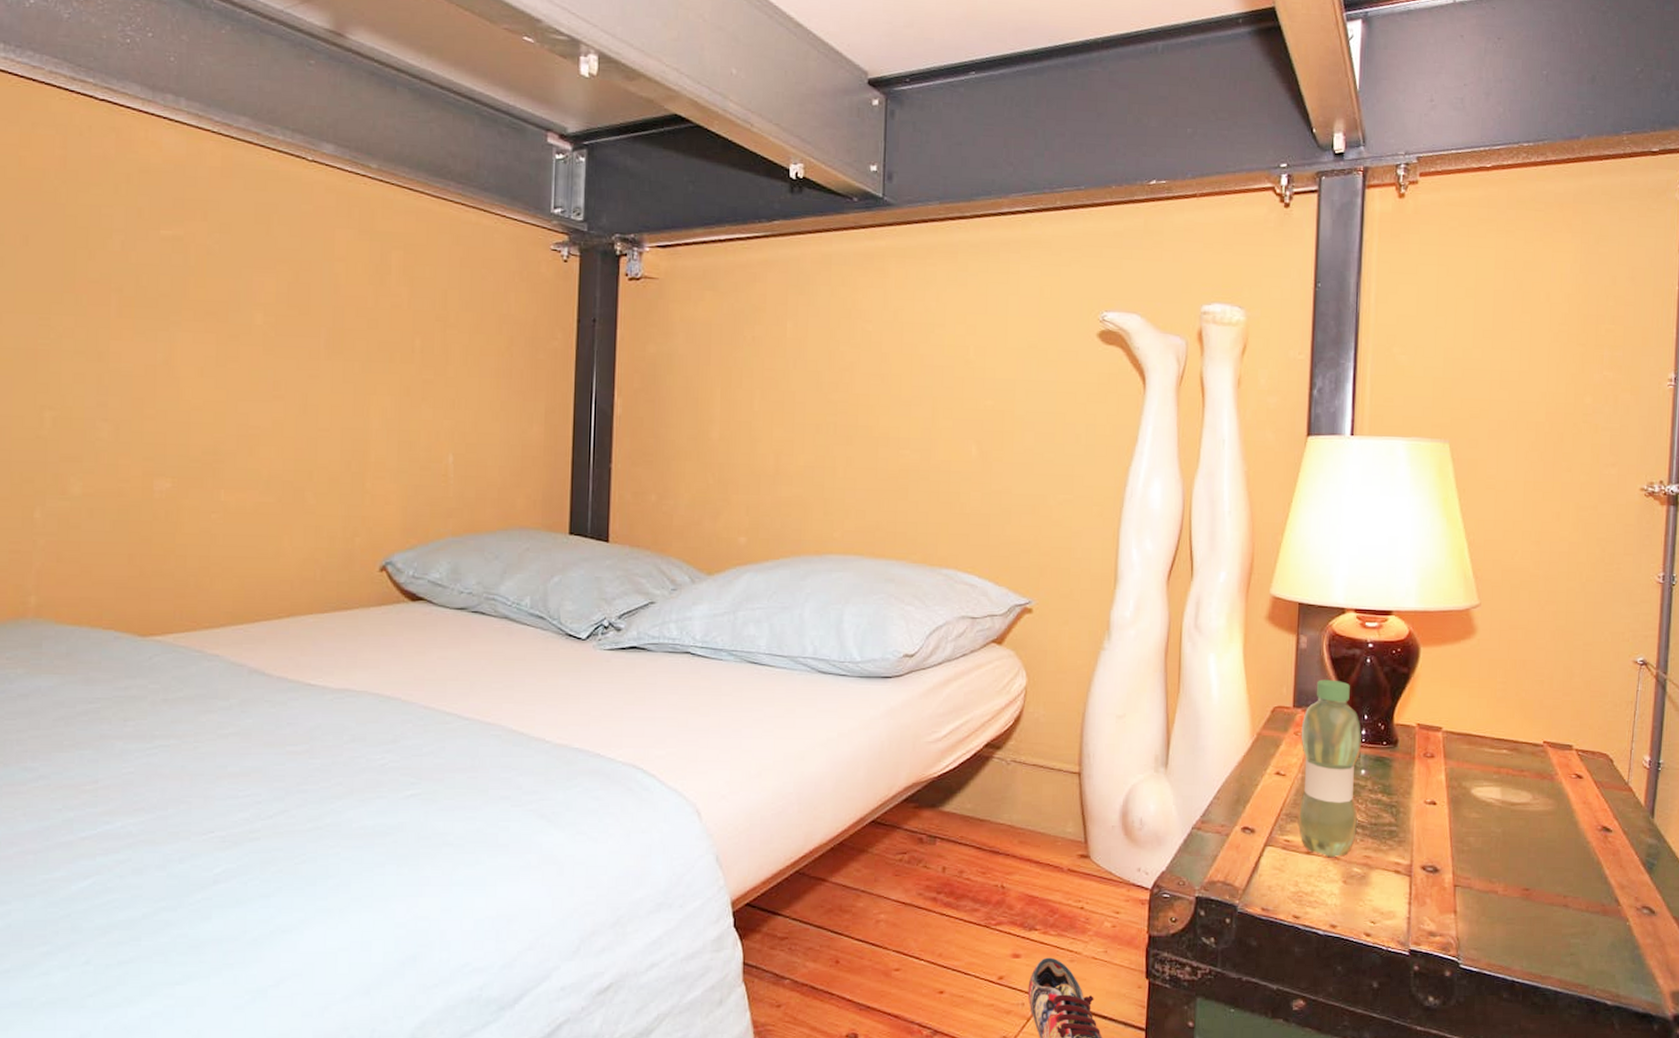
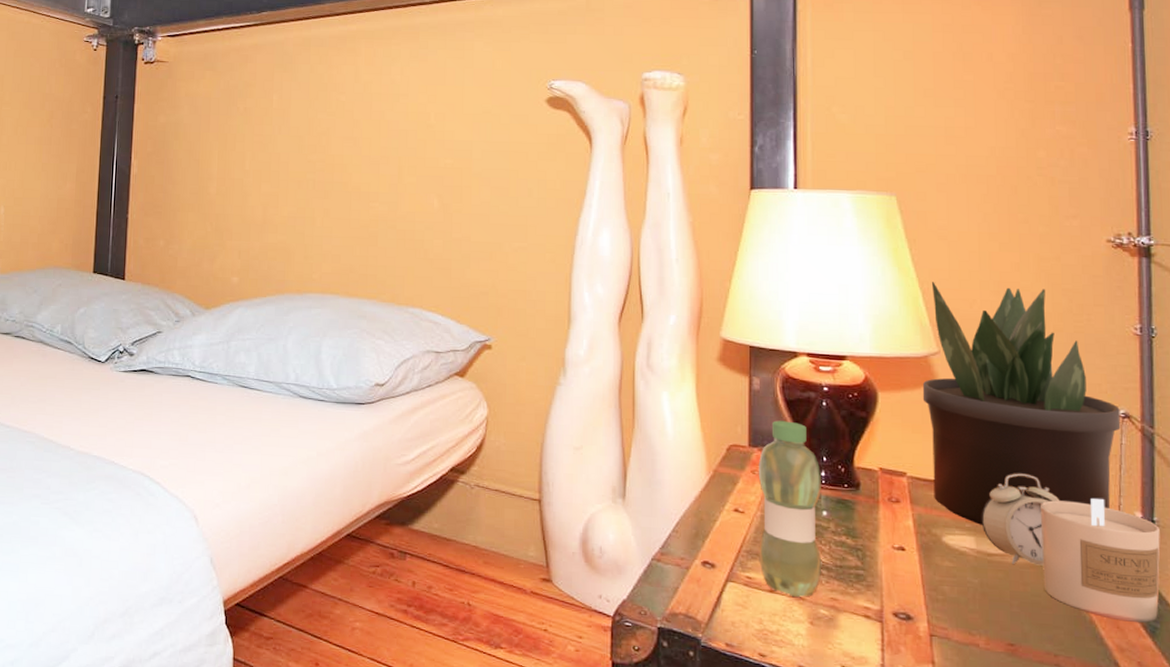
planter: none [1462,533,1639,776] -> present [922,282,1121,525]
alarm clock: none [1507,723,1579,813] -> present [981,473,1059,566]
candle: none [1559,745,1664,861] -> present [1039,499,1161,624]

